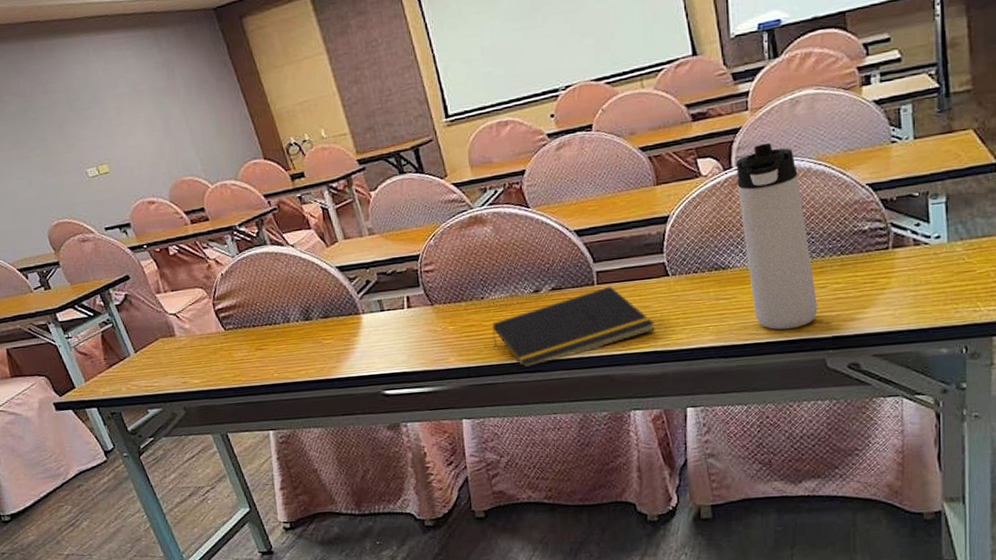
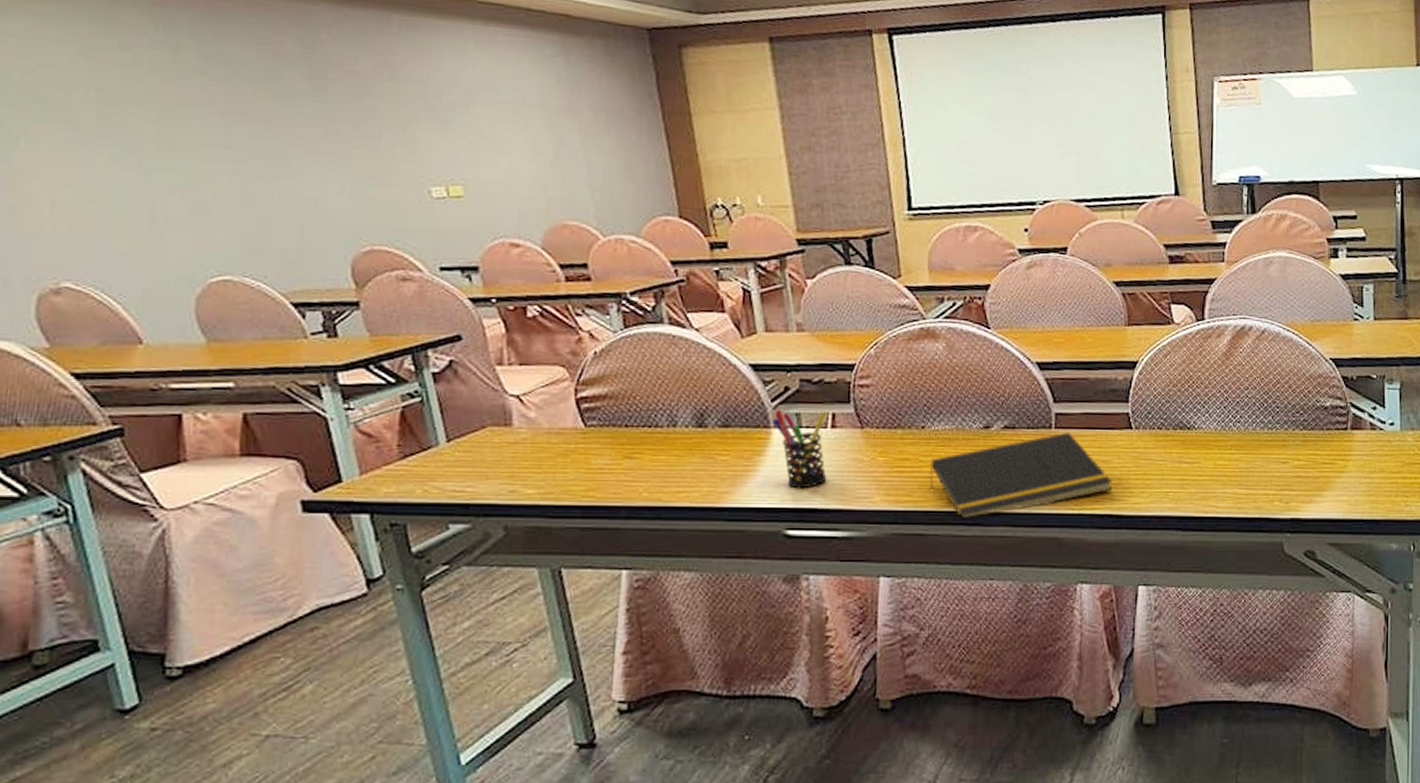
pen holder: none [361,296,410,359] -> present [773,409,827,489]
thermos bottle: present [736,142,818,330] -> none [1208,299,1278,506]

